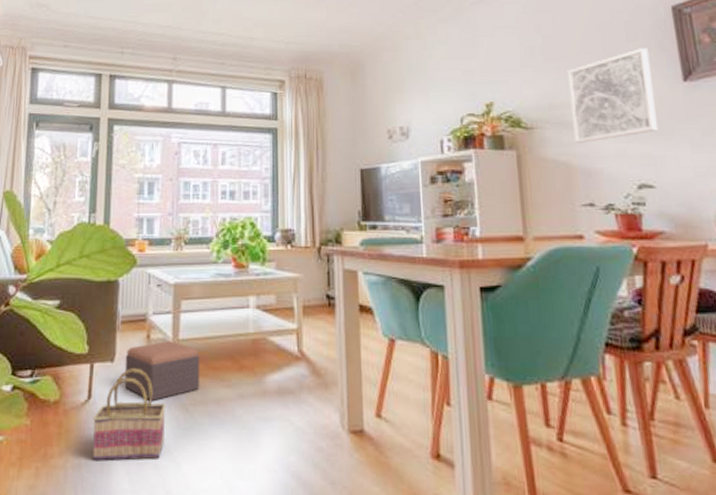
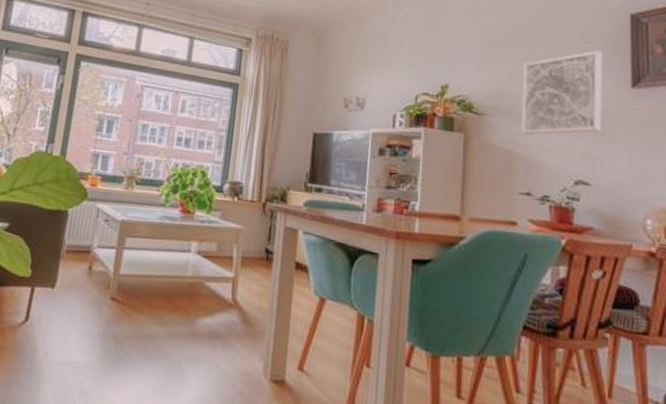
basket: present [93,368,166,461] -> none [23,296,100,385]
footstool: present [124,341,199,401] -> none [61,274,137,330]

